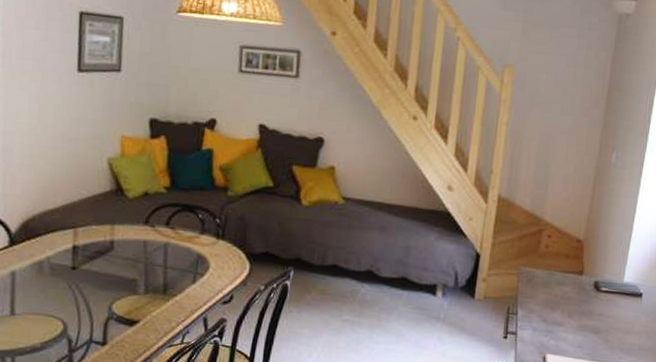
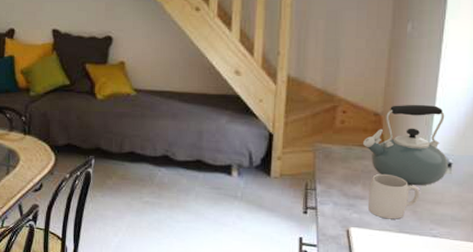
kettle: none [563,232,640,315] -> present [362,105,448,186]
mug: none [564,300,613,347] -> present [367,173,420,219]

